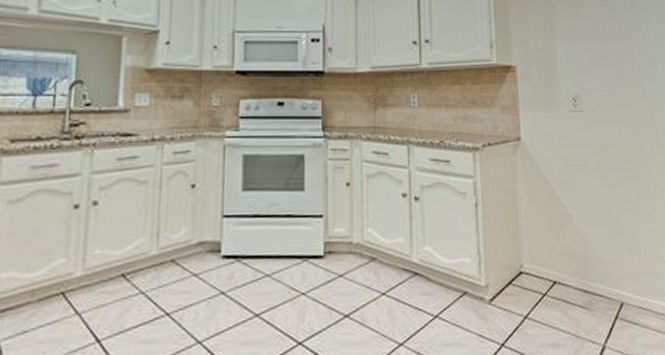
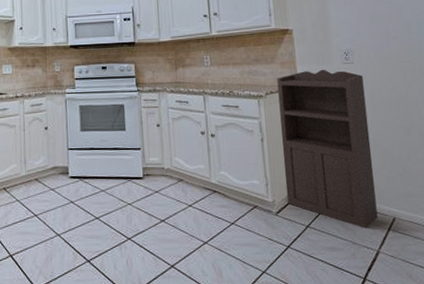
storage cabinet: none [496,117,605,318] -> present [277,69,378,229]

